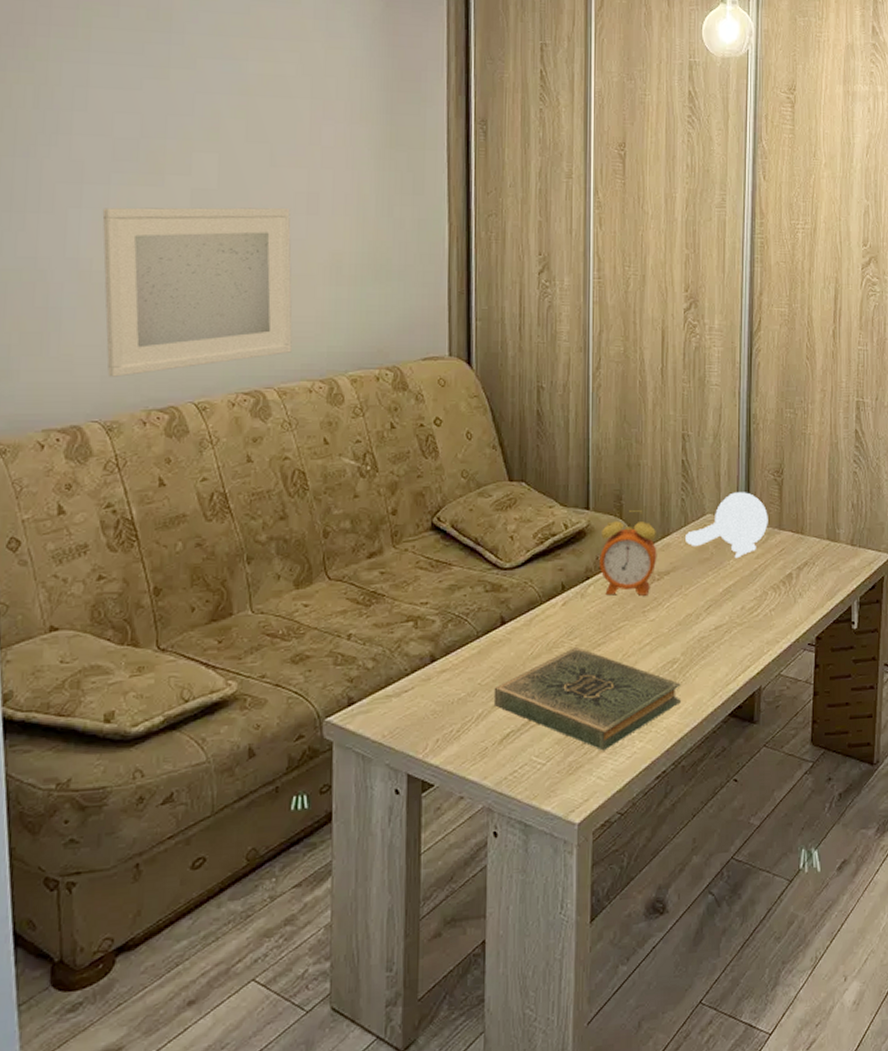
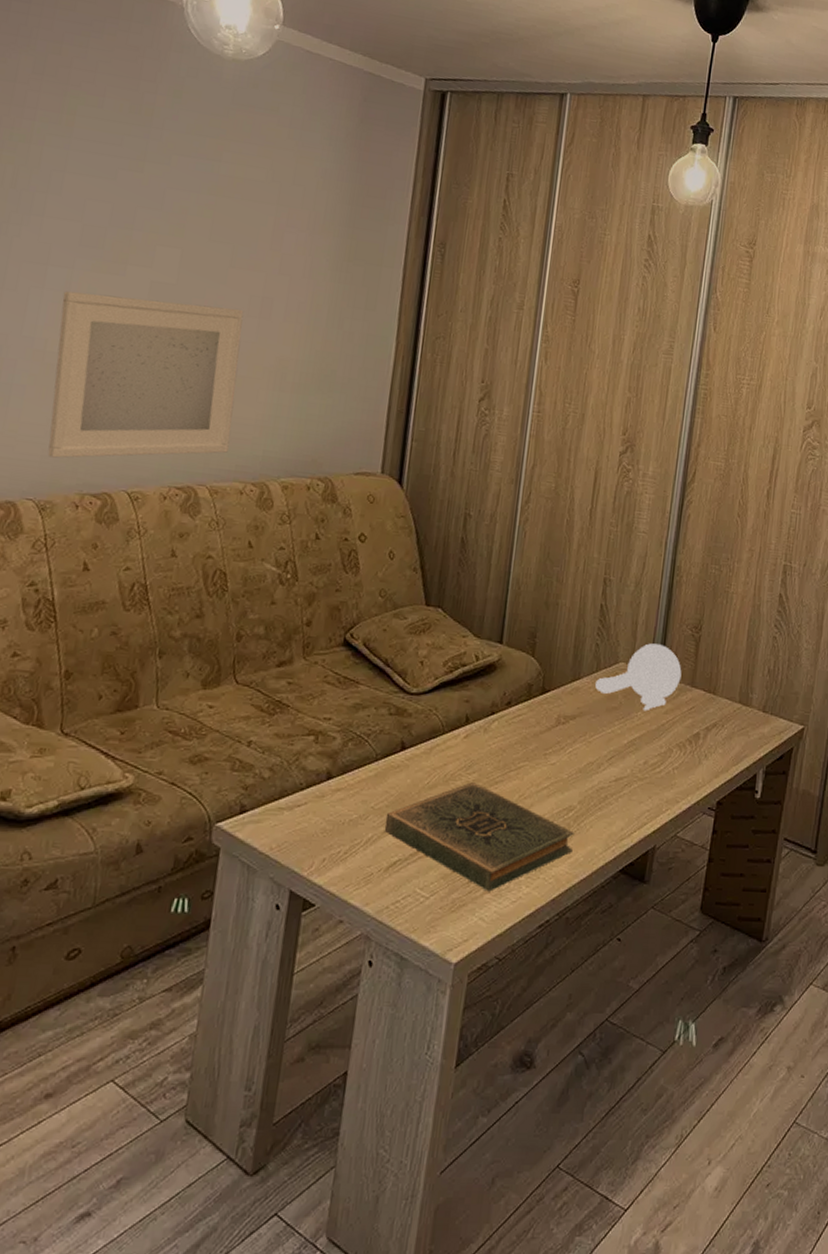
alarm clock: present [598,510,657,596] -> none [505,649,567,738]

